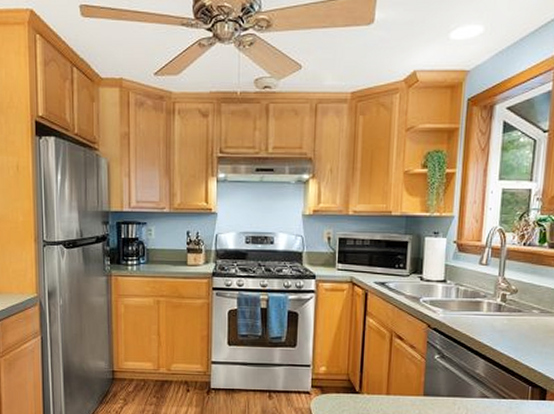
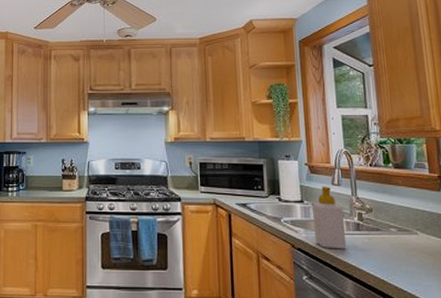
soap bottle: none [453,265,488,330] -> present [312,186,347,249]

